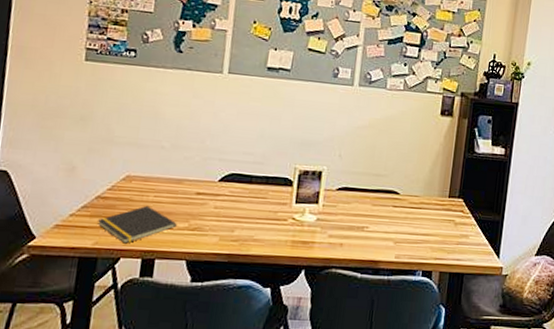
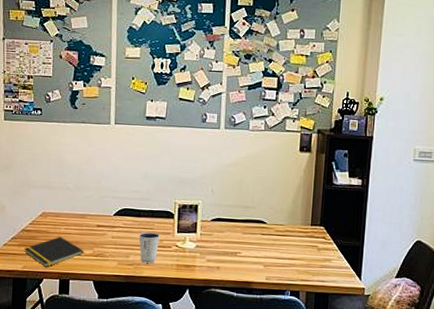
dixie cup: none [248,201,275,239] -> present [139,232,161,263]

